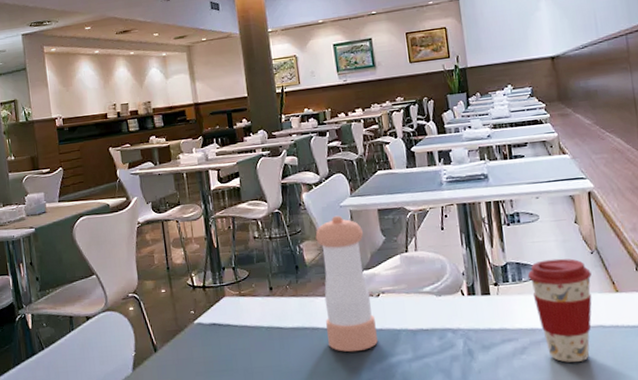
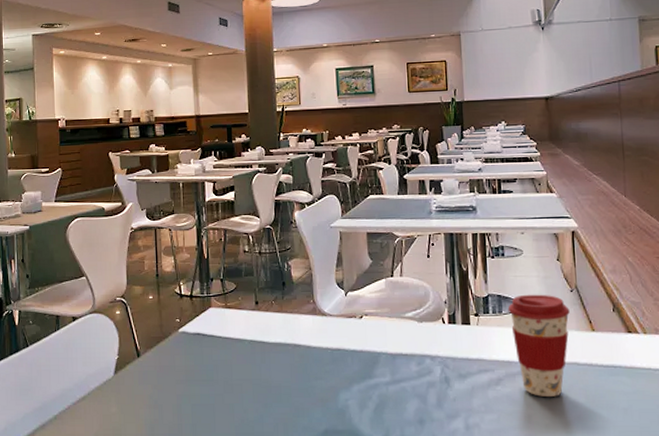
pepper shaker: present [315,215,378,352] -> none [304,235,357,370]

